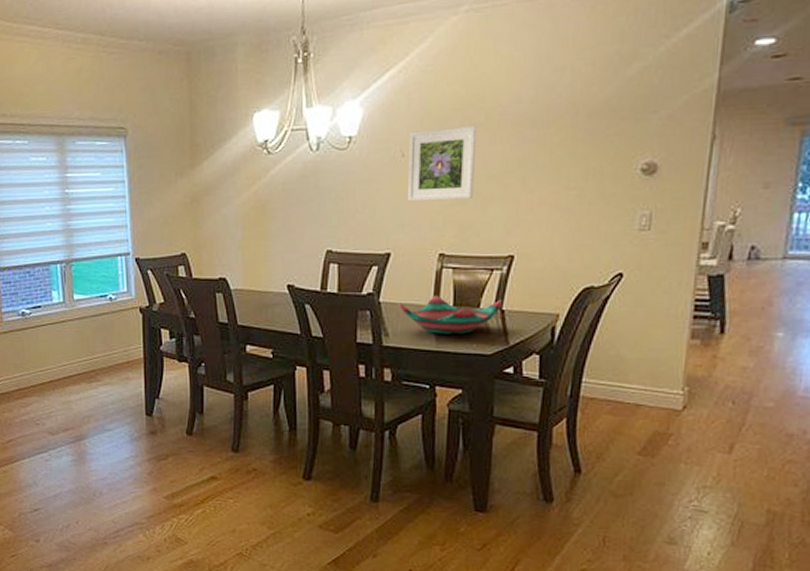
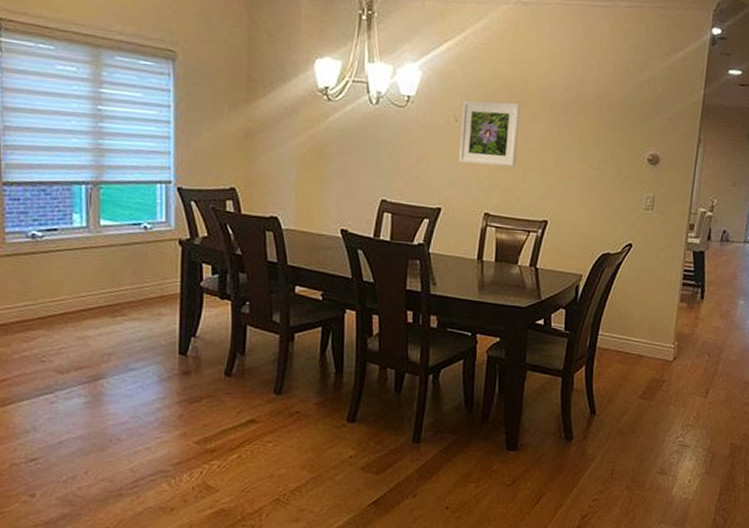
decorative bowl: present [398,295,503,334] -> none [446,250,537,287]

